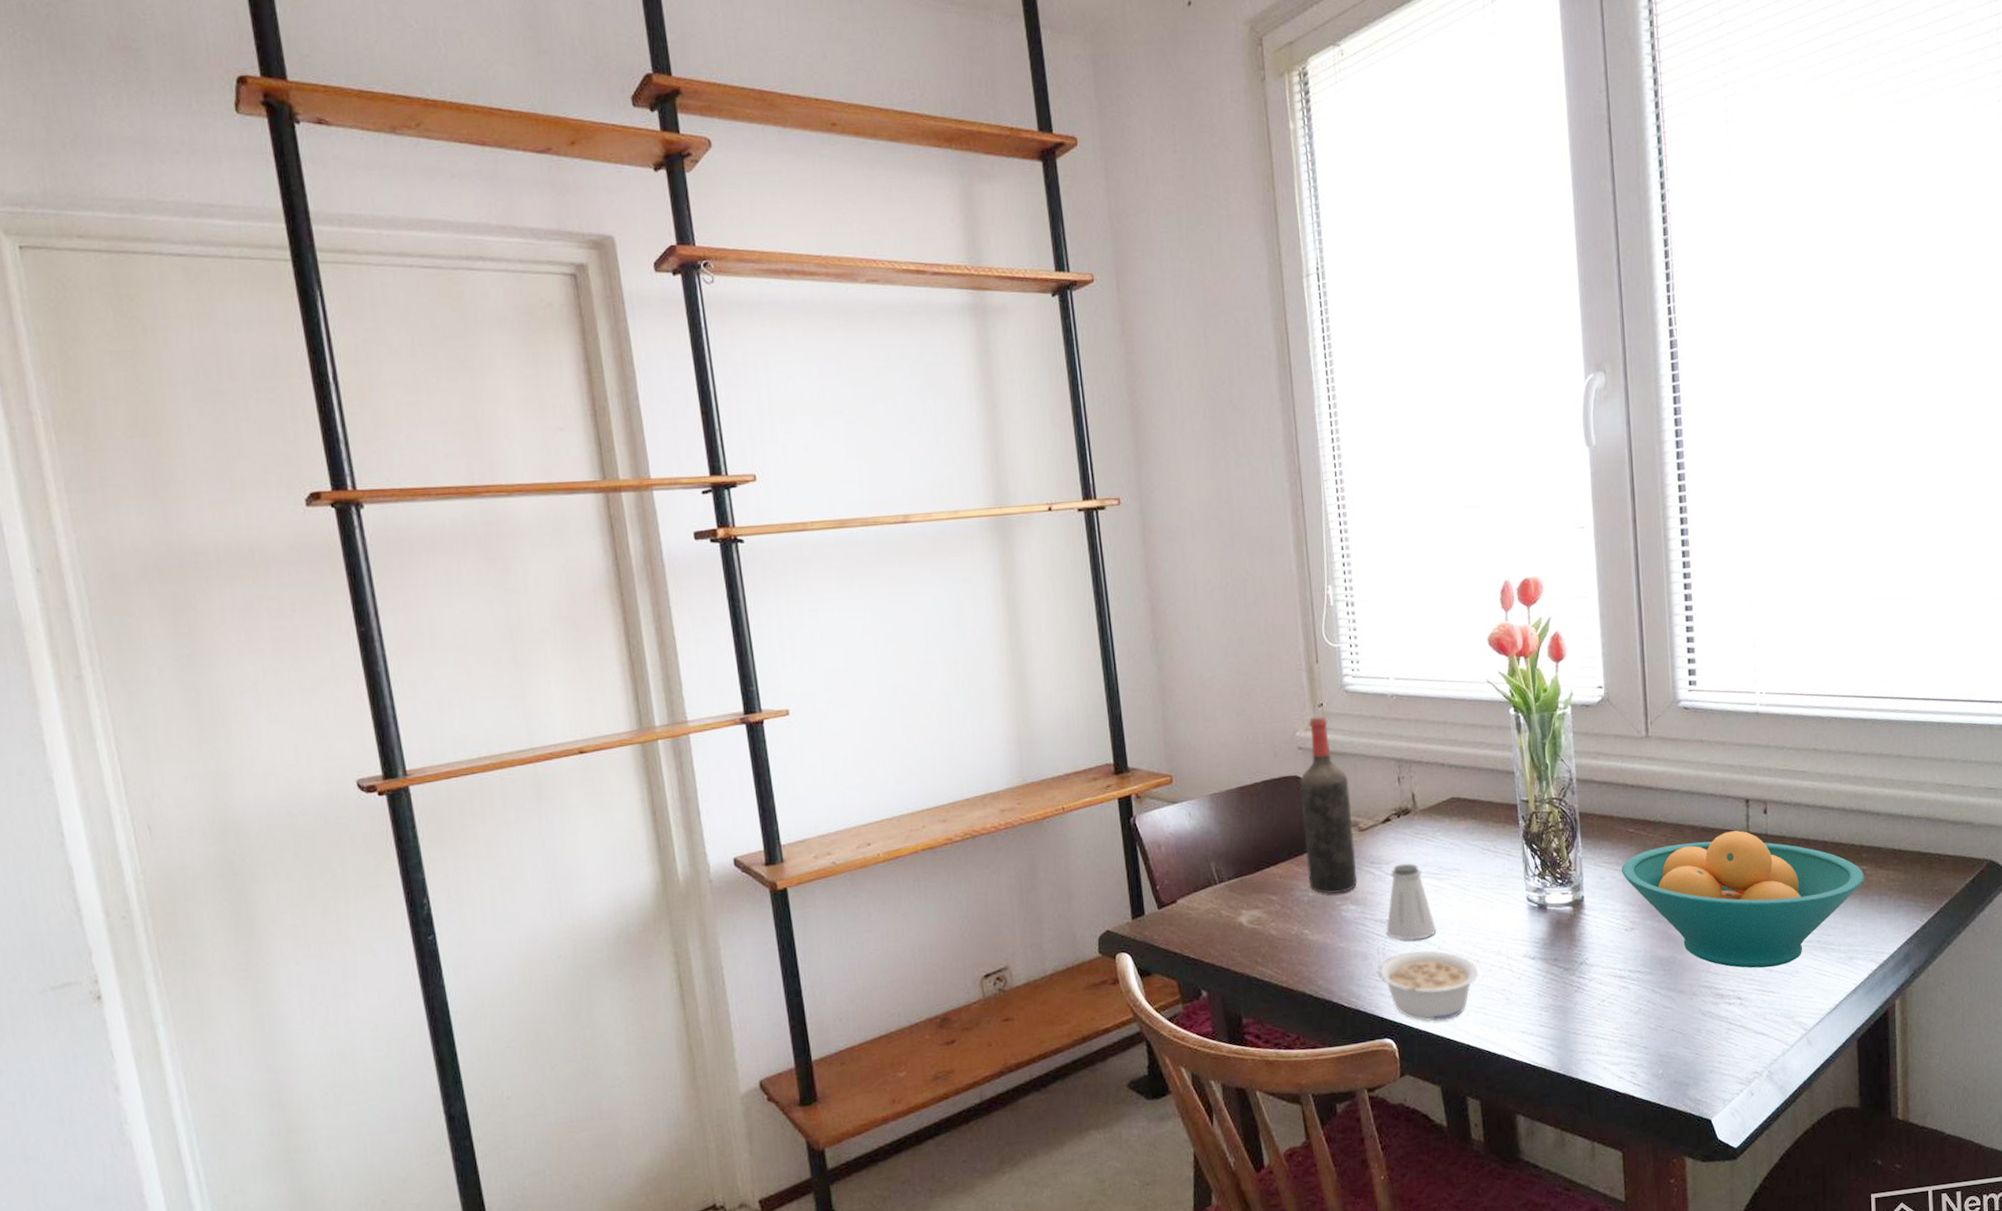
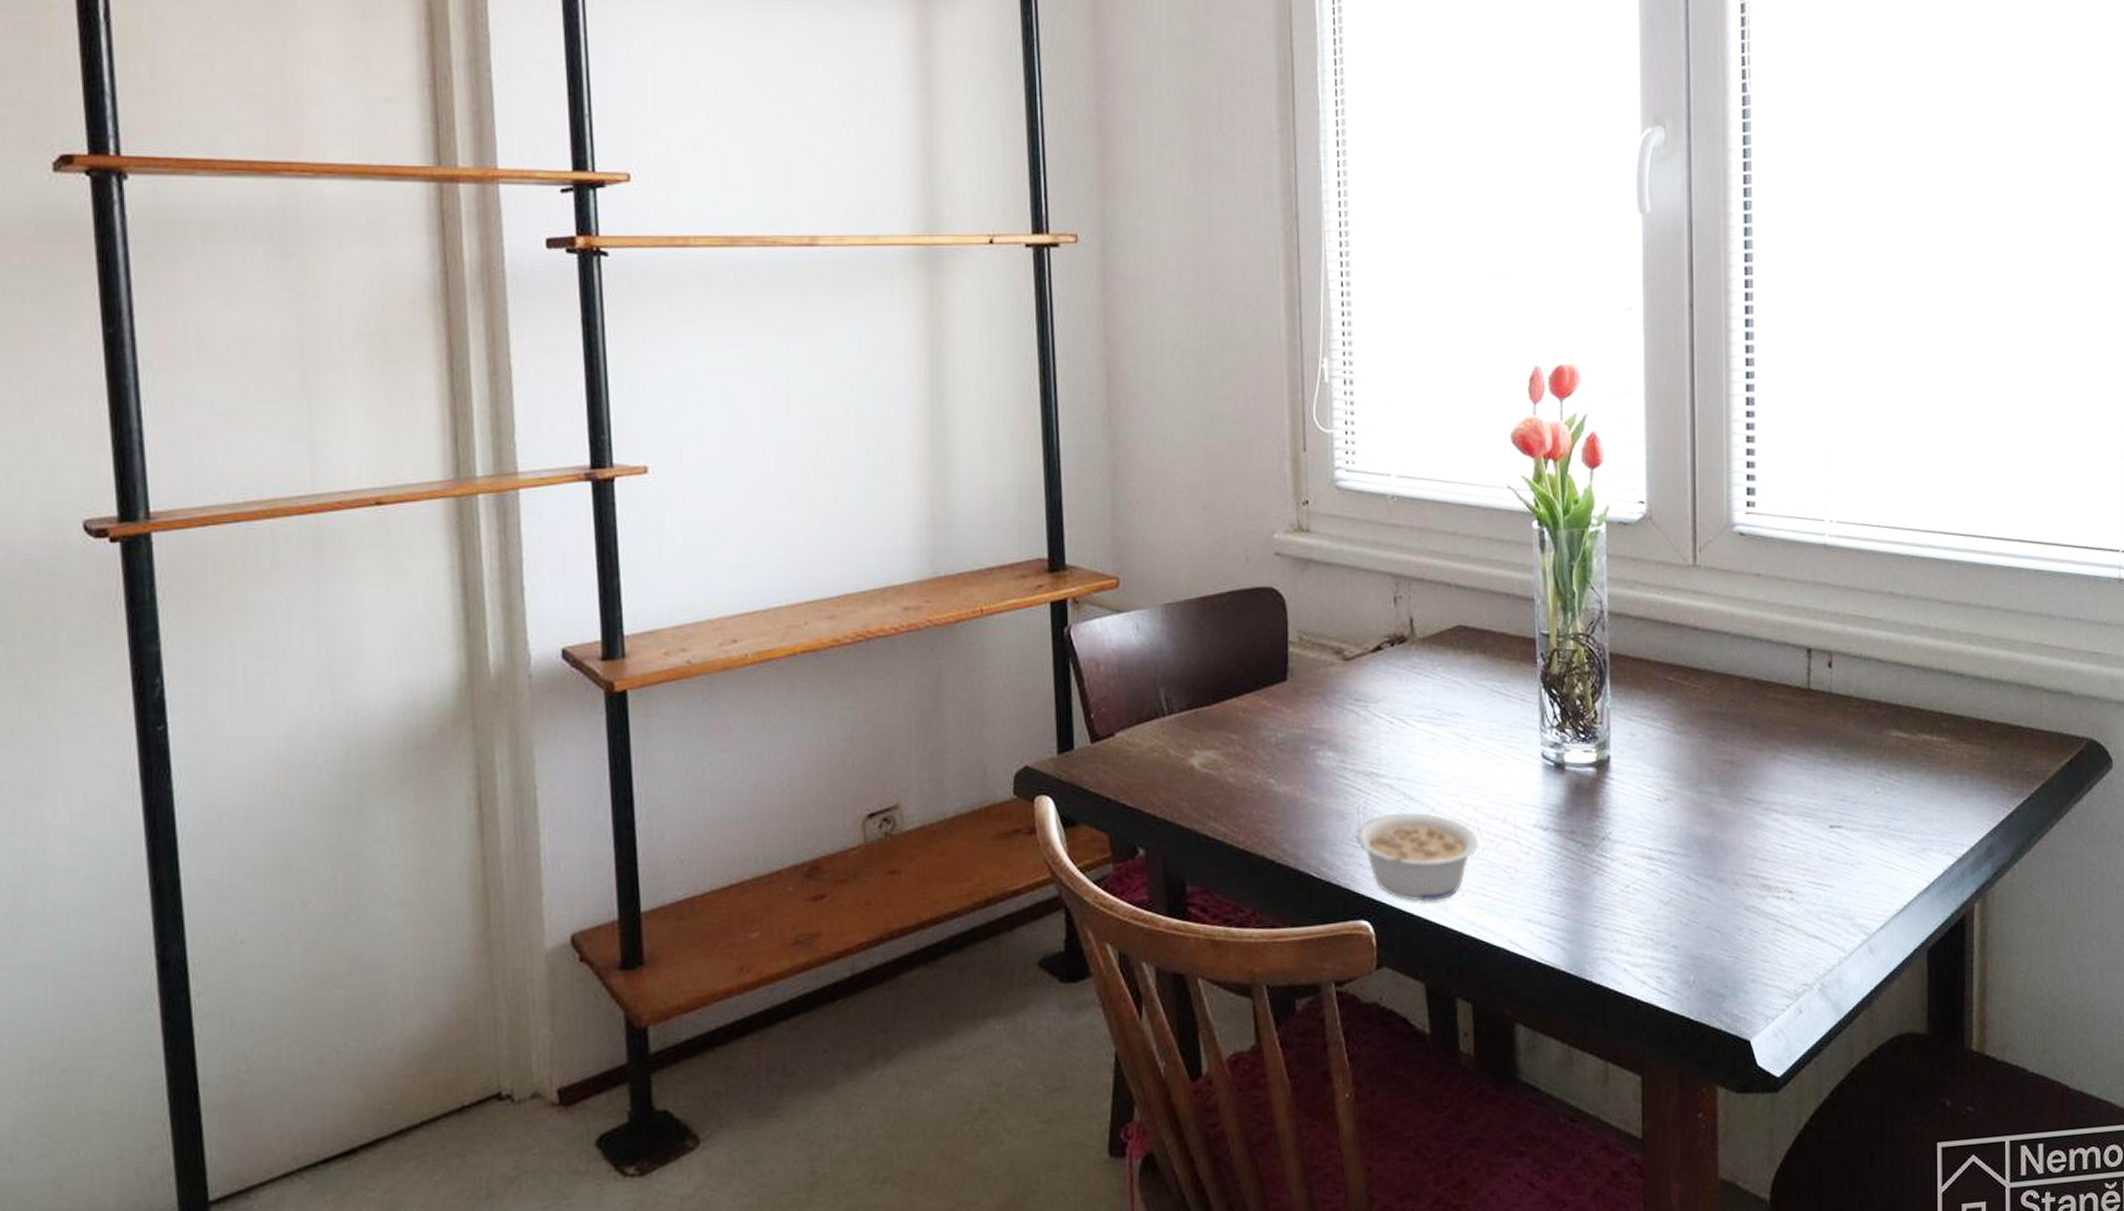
wine bottle: present [1299,715,1358,894] -> none [1274,516,1338,736]
saltshaker: present [1386,863,1436,941] -> none [1369,703,1430,800]
fruit bowl: present [1622,830,1865,969] -> none [1657,686,1944,856]

